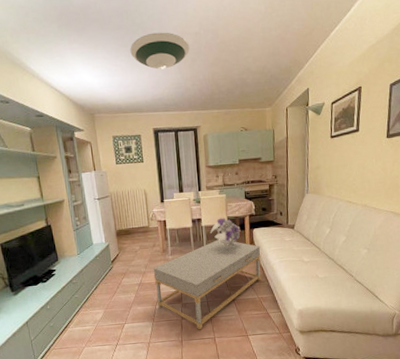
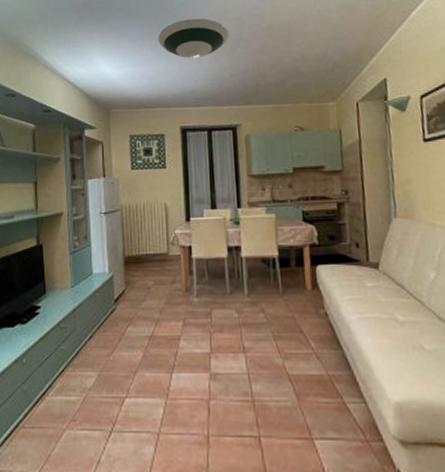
coffee table: present [153,239,261,330] -> none [170,278,330,420]
bouquet: present [210,218,241,248] -> none [252,247,298,291]

